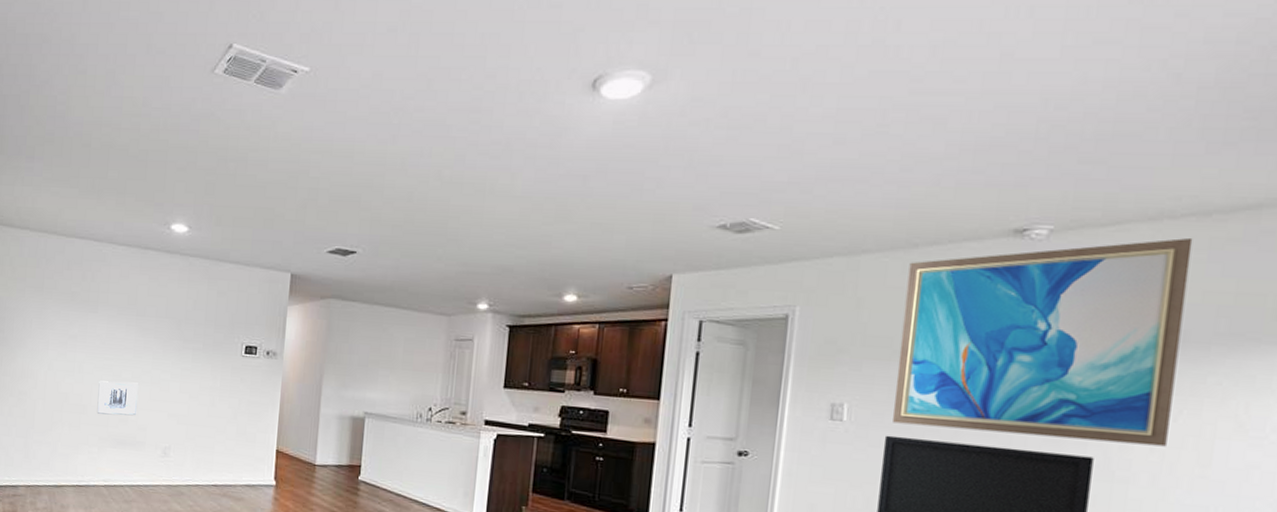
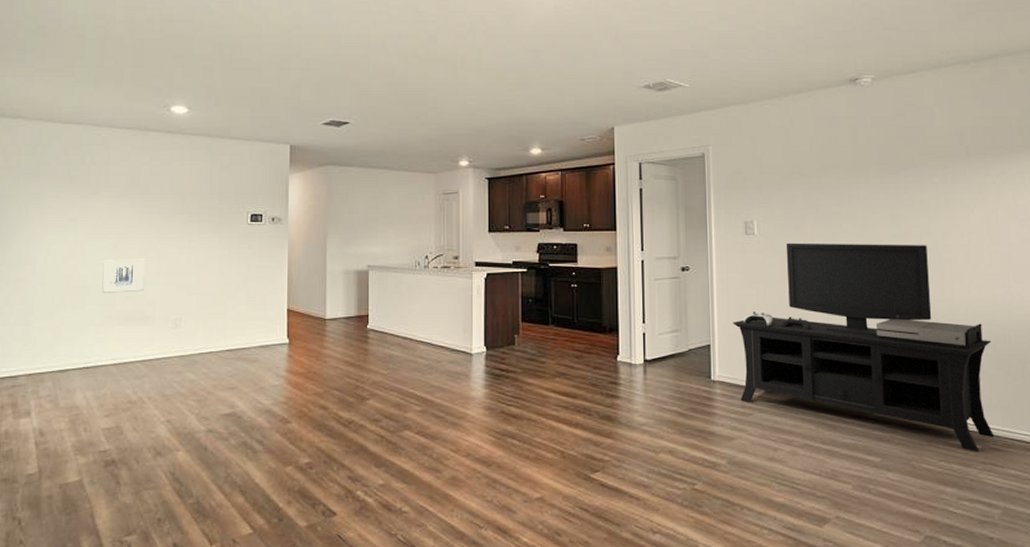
wall art: present [893,237,1193,447] -> none [784,79,970,233]

